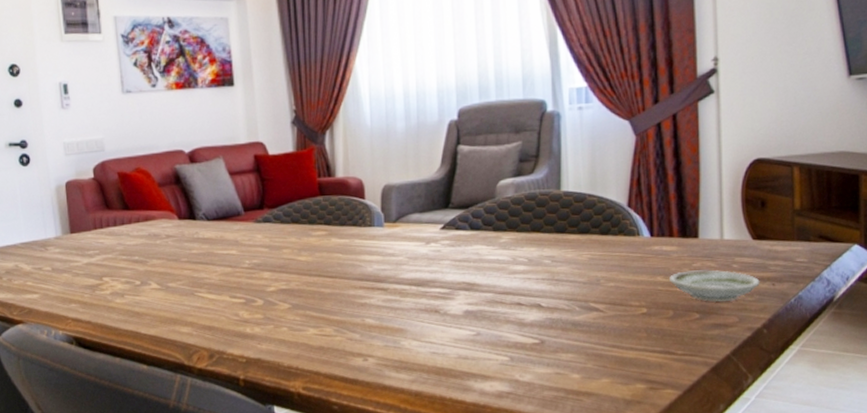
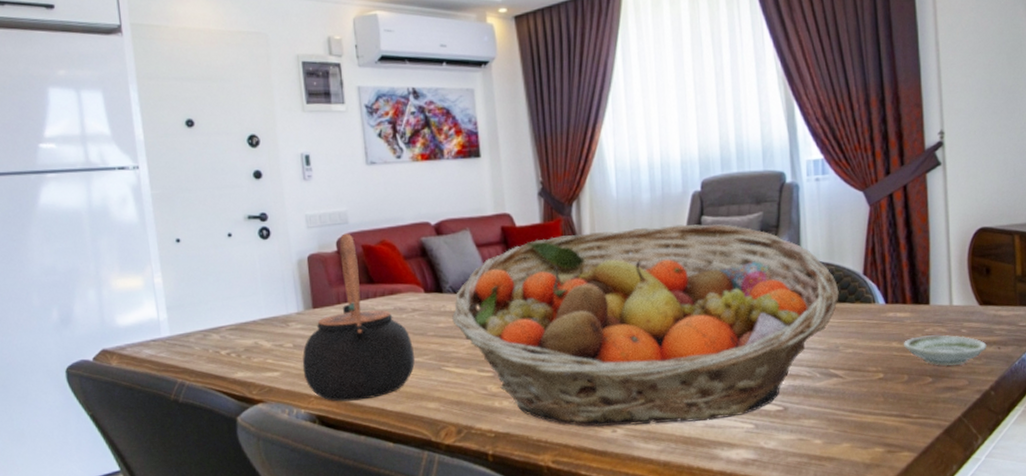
teapot: none [60,160,168,324] -> present [302,233,415,402]
fruit basket: none [204,153,601,355] -> present [451,223,839,427]

